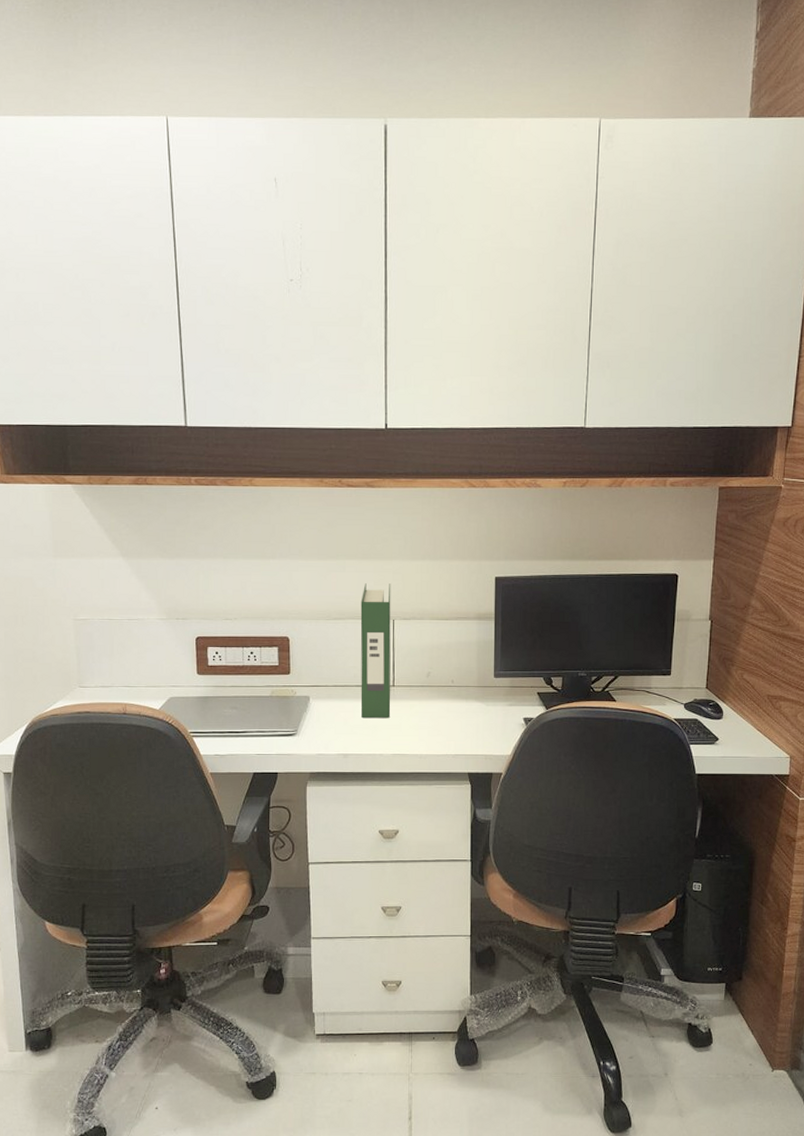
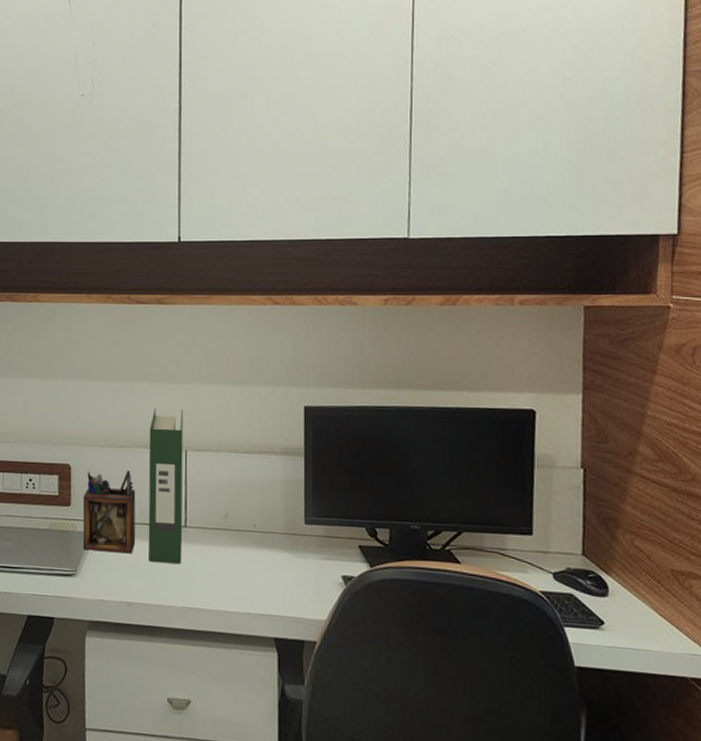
desk organizer: none [301,639,350,713] -> present [82,470,136,554]

